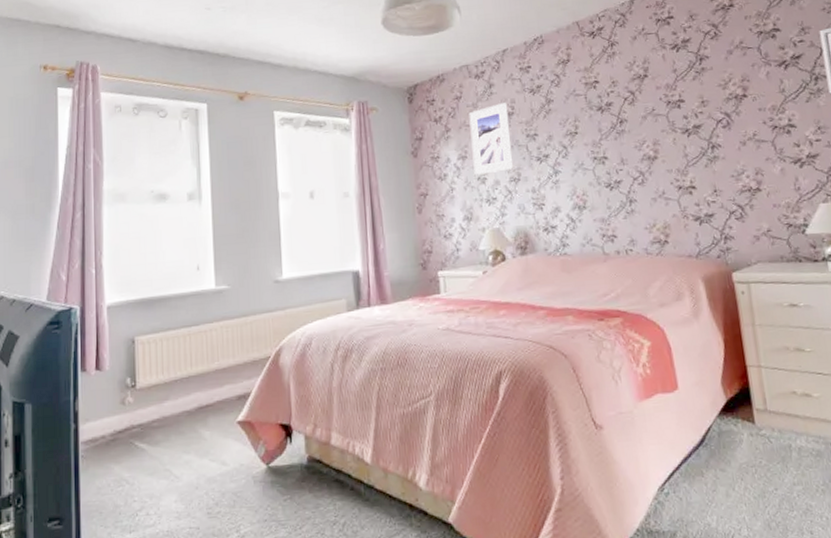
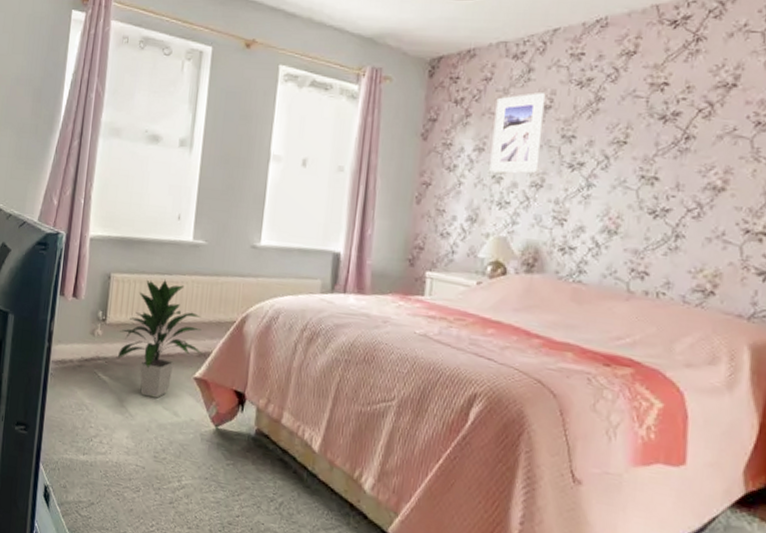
indoor plant: none [152,330,241,454] -> present [117,279,202,399]

